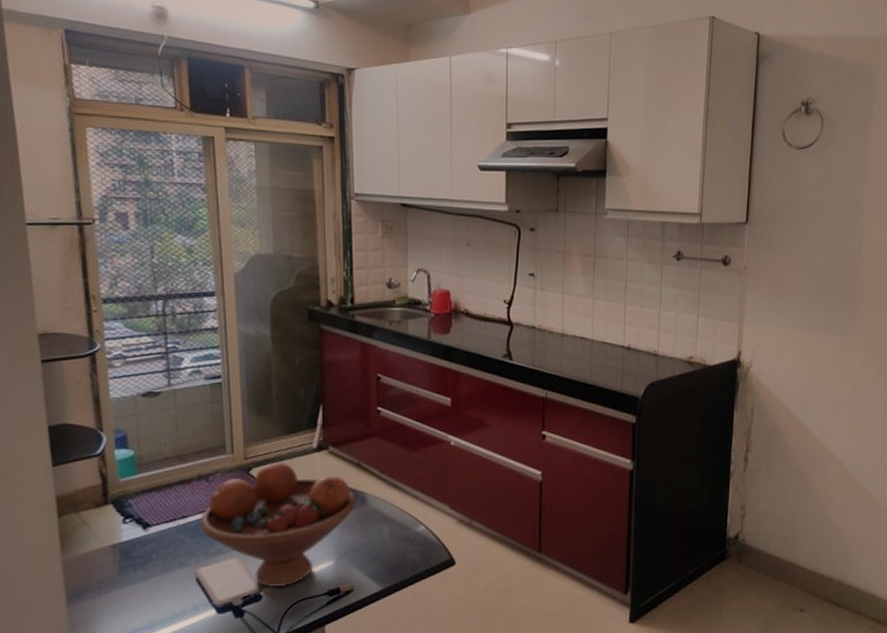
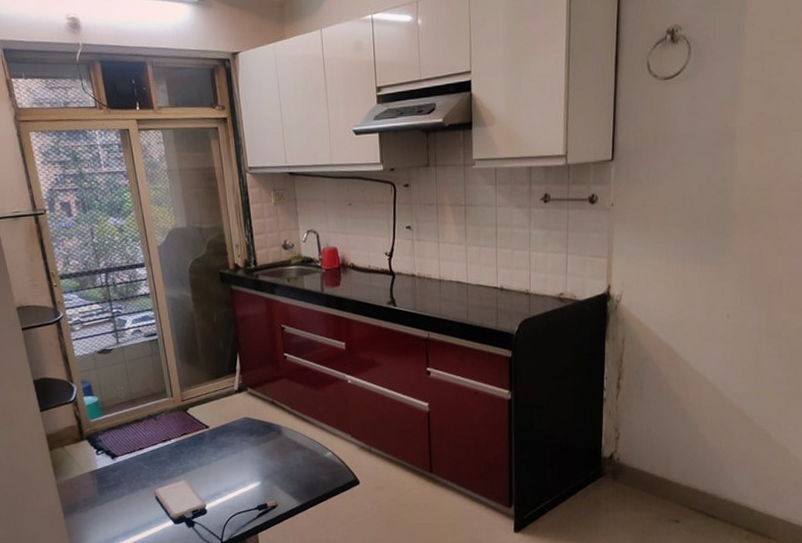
fruit bowl: present [199,461,357,587] -> none [153,402,274,503]

